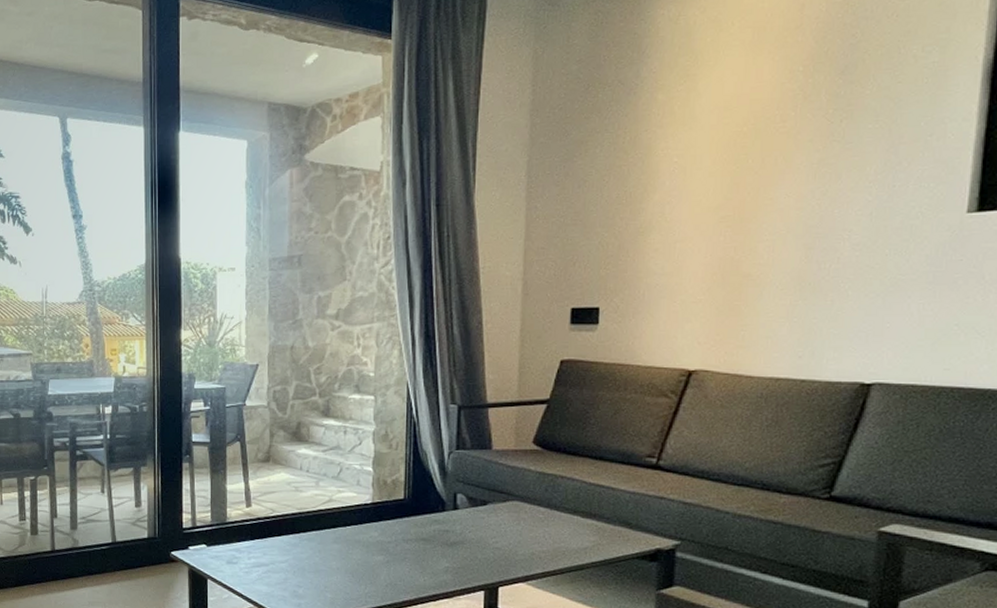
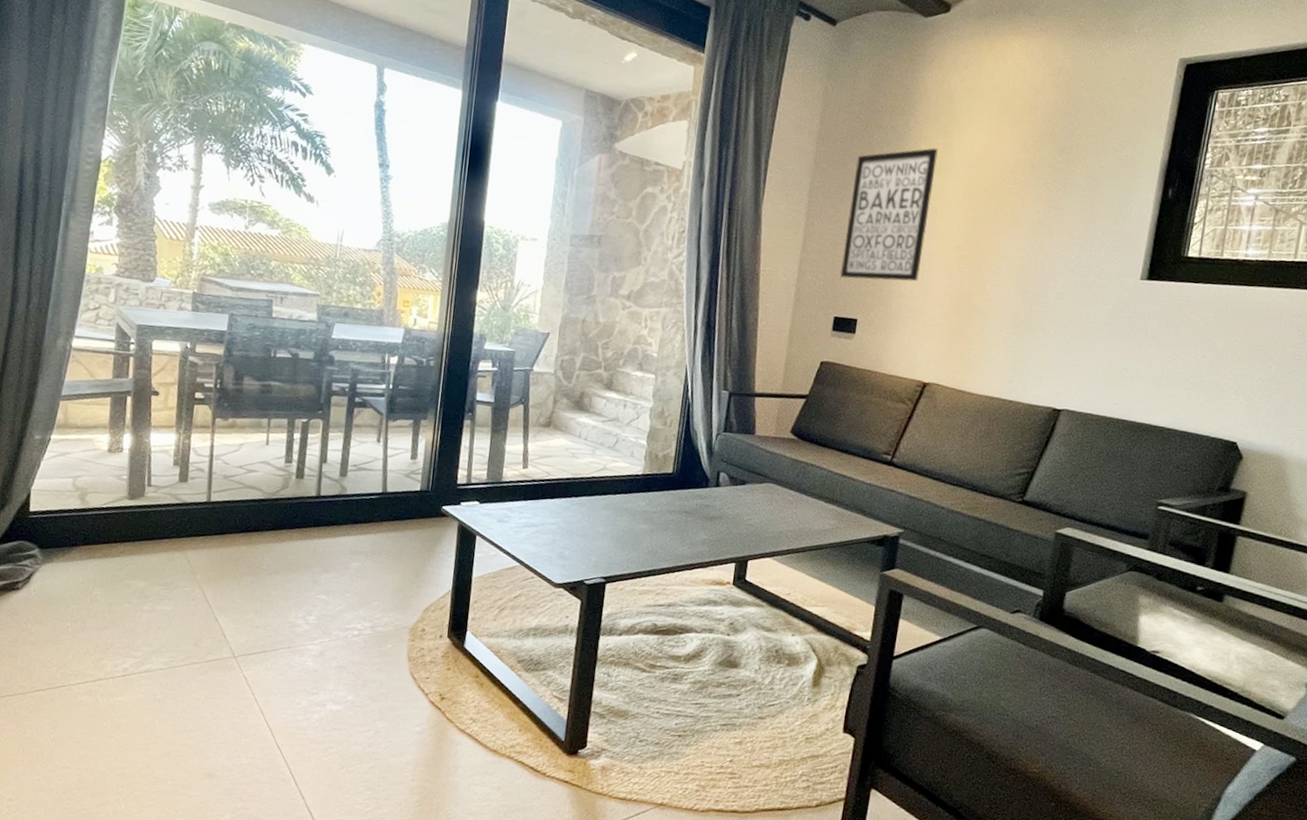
wall art: none [573,96,680,263] -> present [840,148,938,282]

